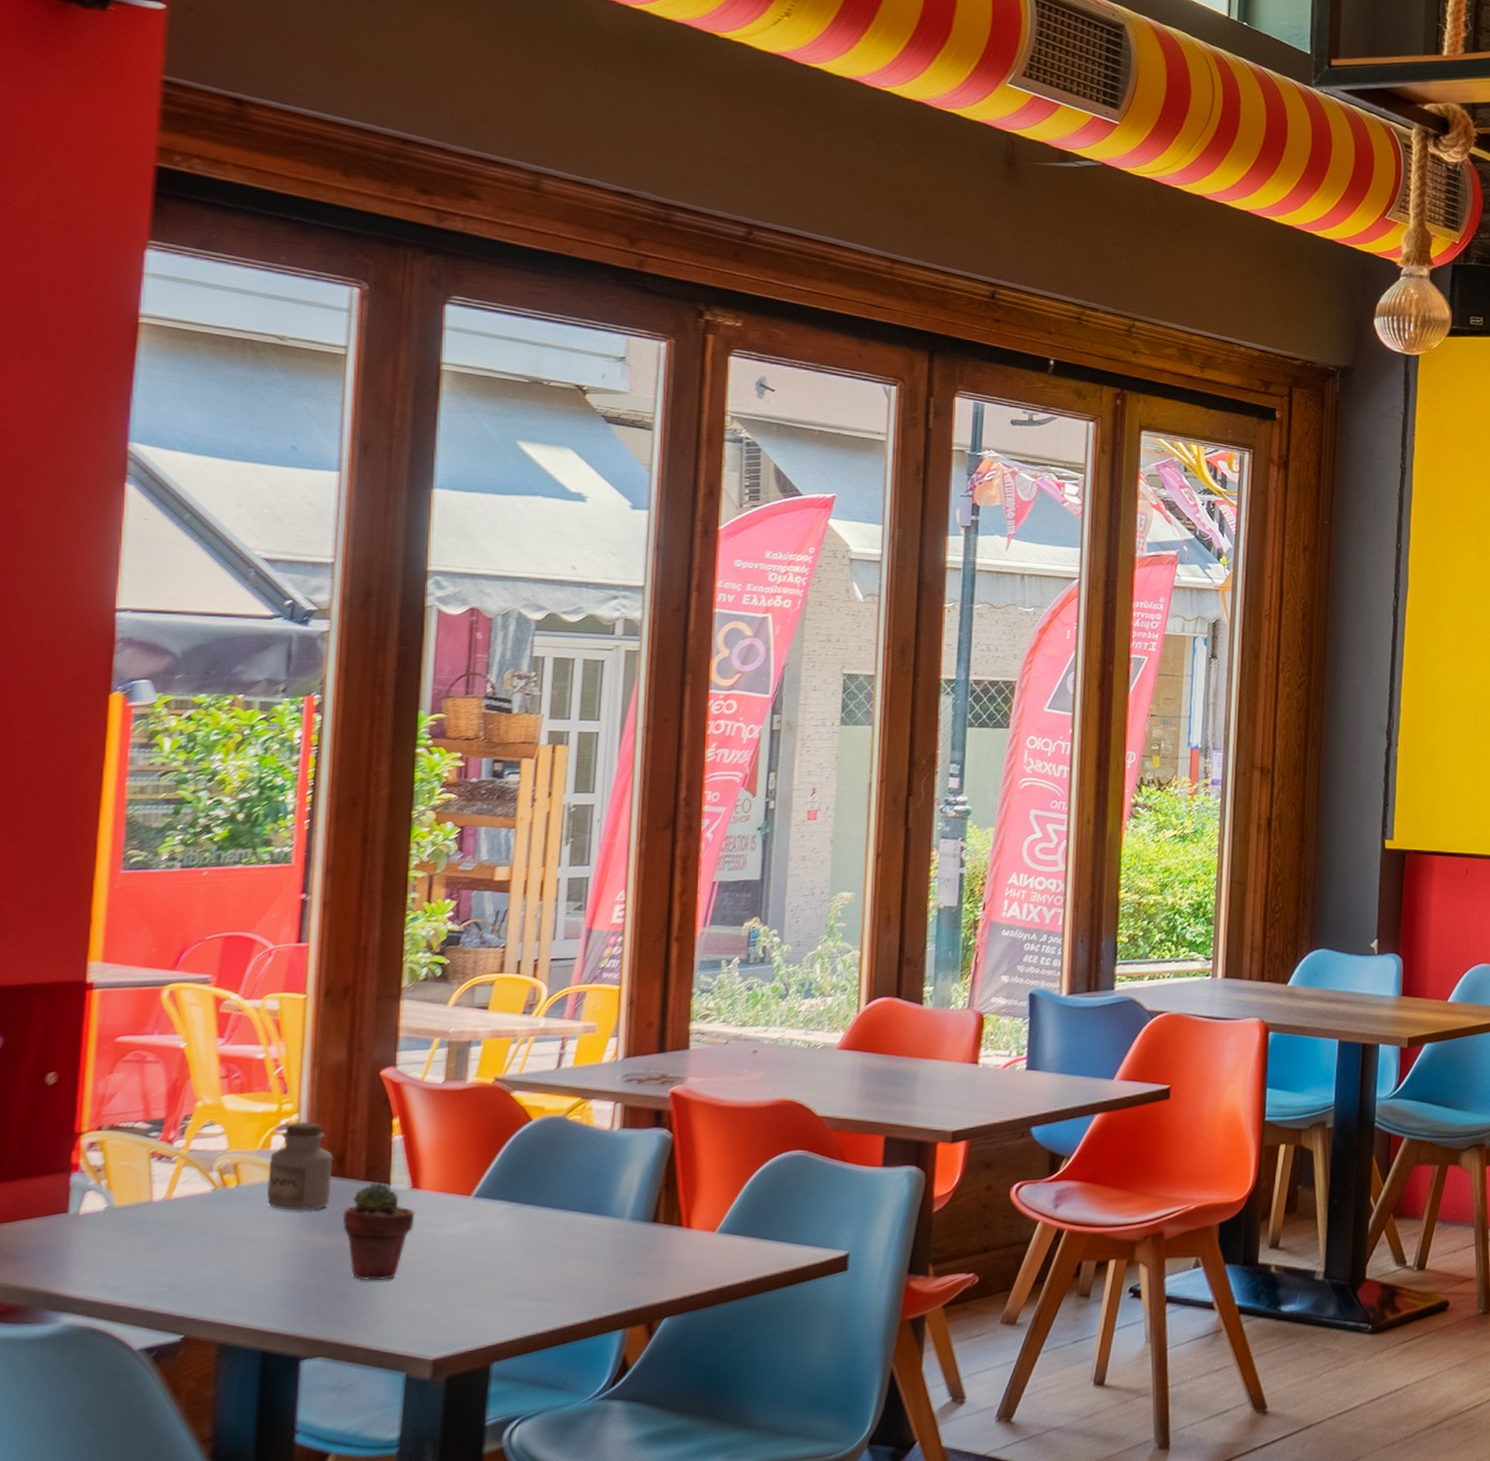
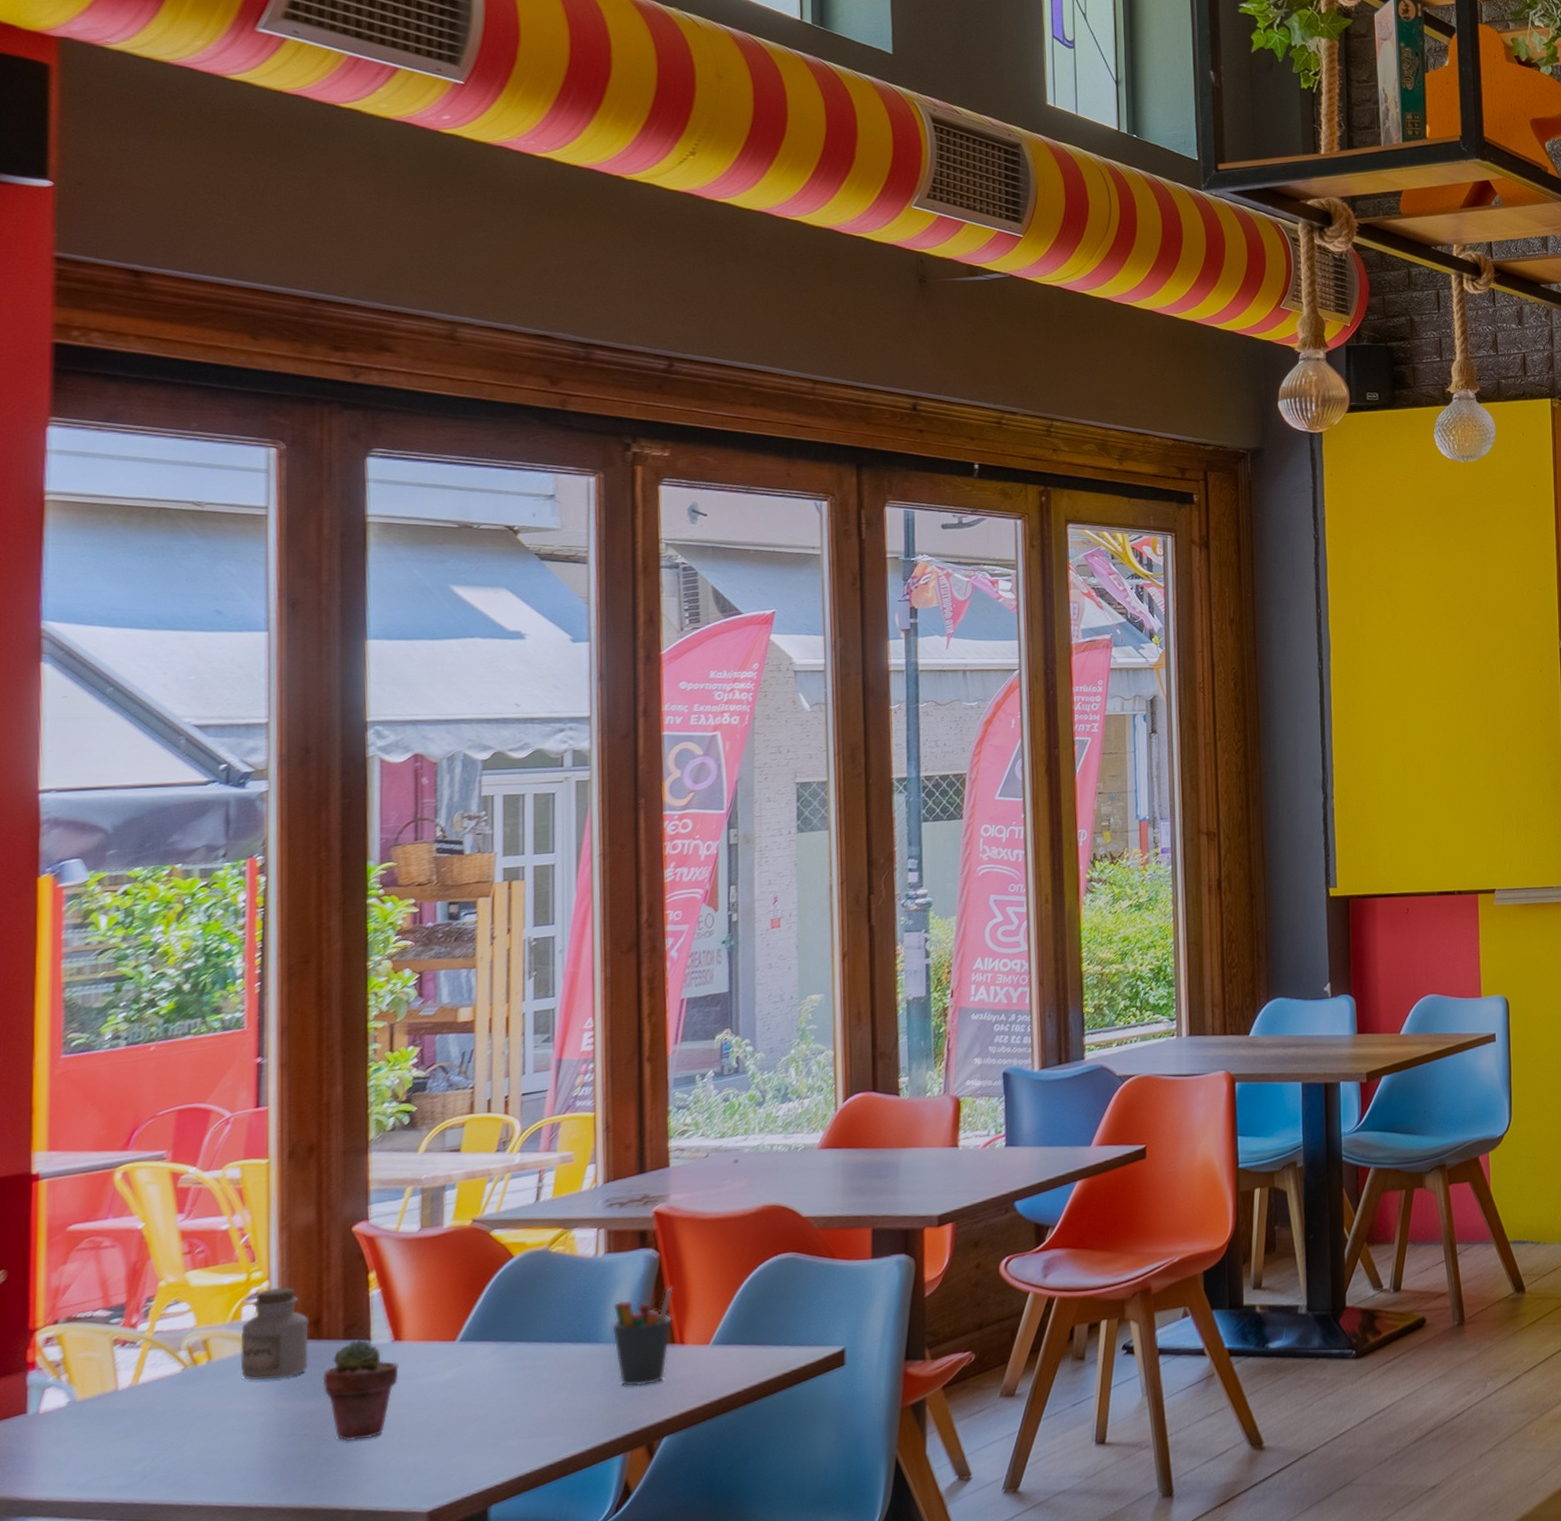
pen holder: none [621,1169,684,1265] -> present [612,1287,673,1387]

